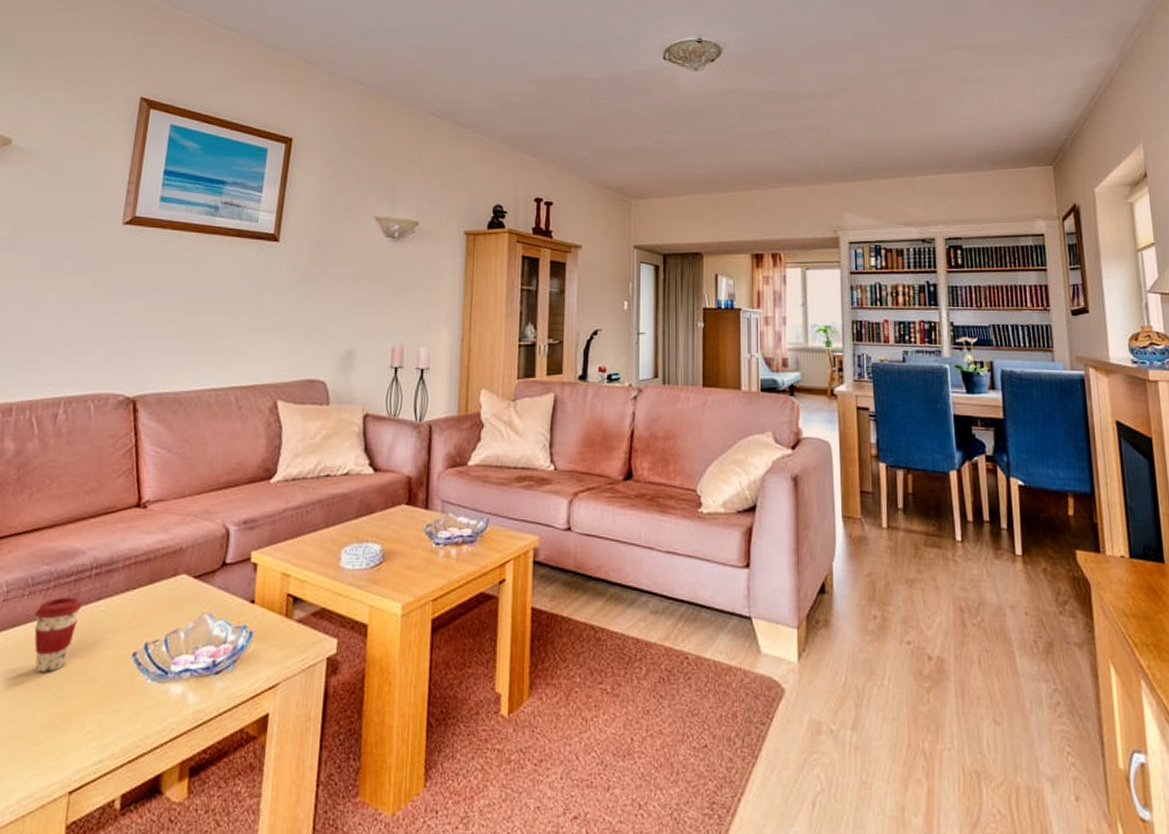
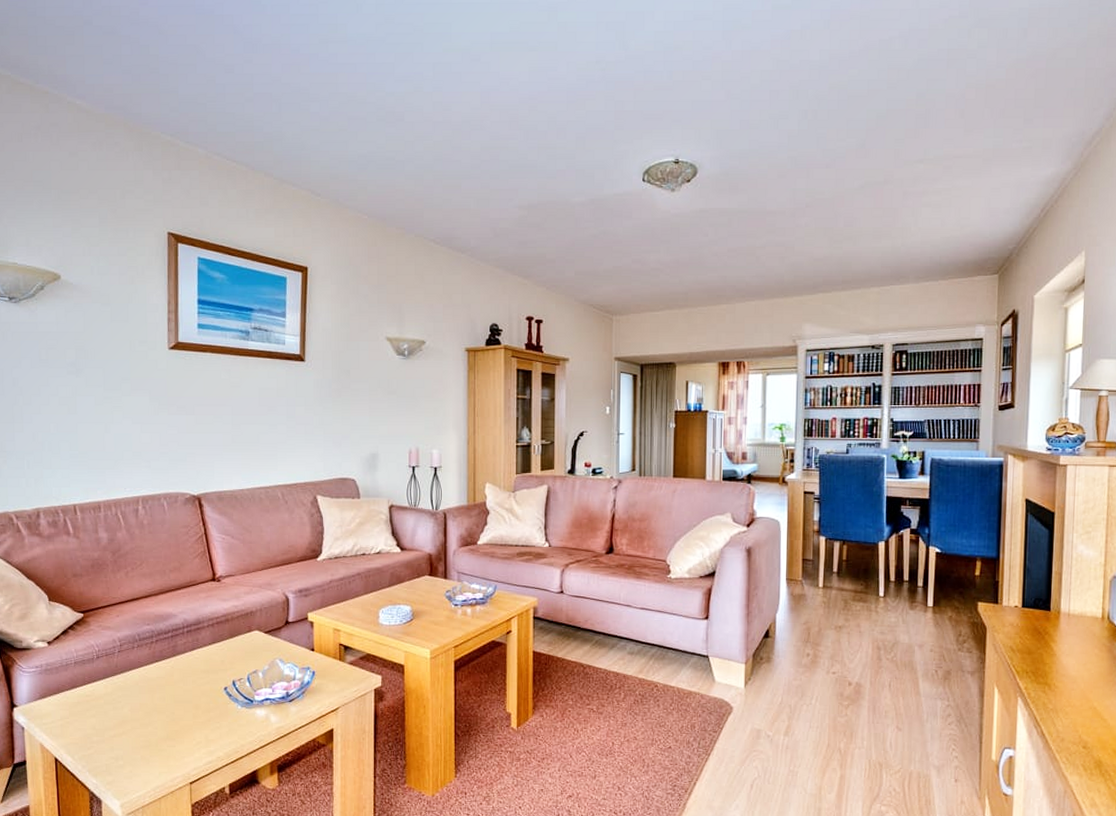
coffee cup: present [34,597,82,673] -> none [145,648,180,702]

